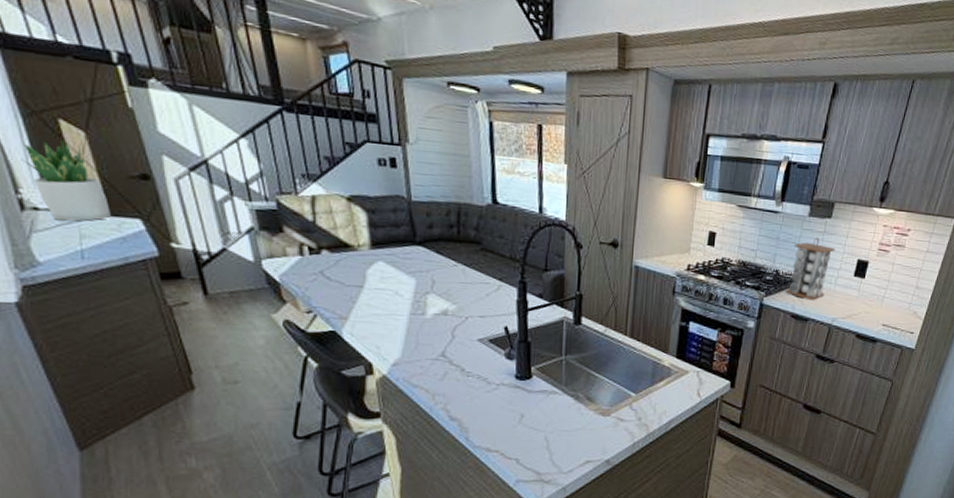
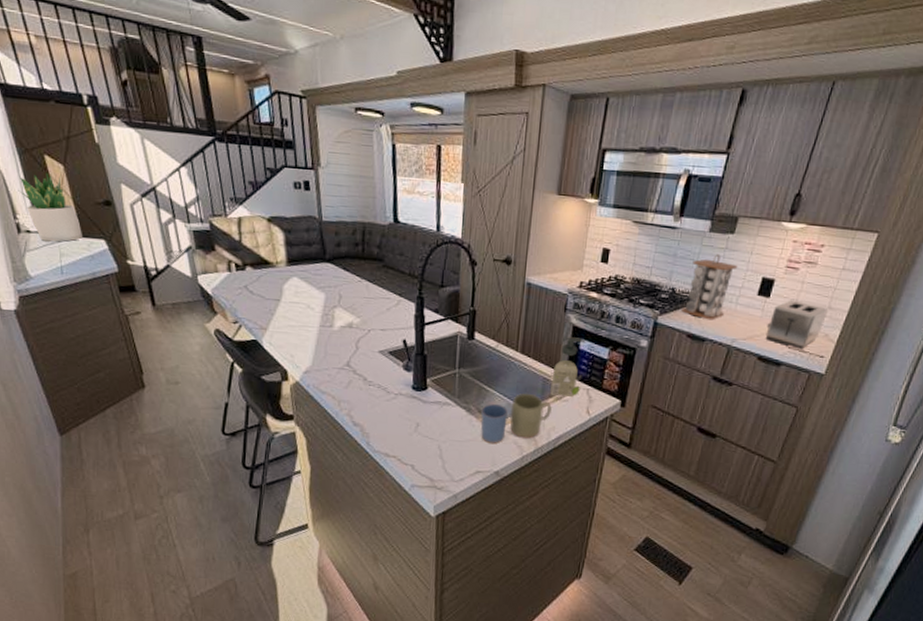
mug: none [589,389,618,431] -> present [480,403,508,444]
mug: none [620,377,664,424] -> present [510,393,553,438]
soap dispenser: none [659,319,695,385] -> present [549,336,586,402]
toaster: none [862,280,915,327] -> present [765,300,827,350]

